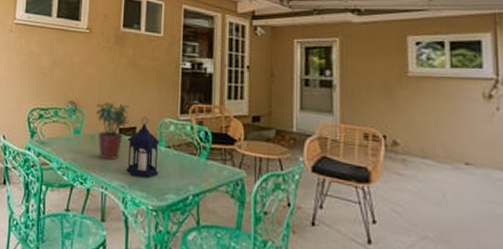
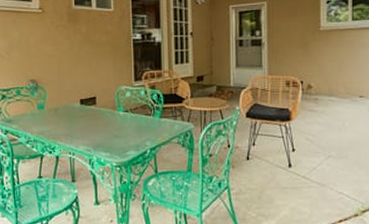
potted plant: present [96,102,131,160] -> none [57,76,90,128]
lantern: present [125,116,159,179] -> none [89,86,120,141]

